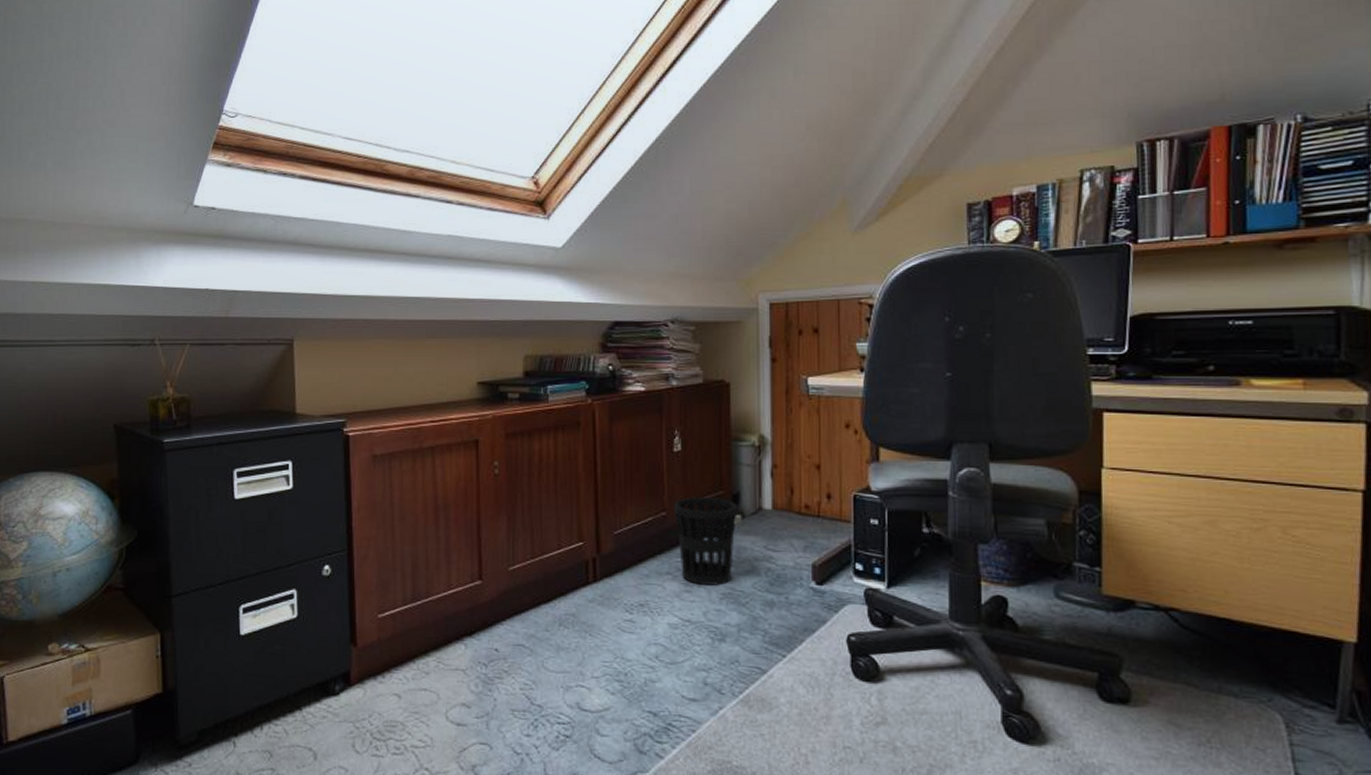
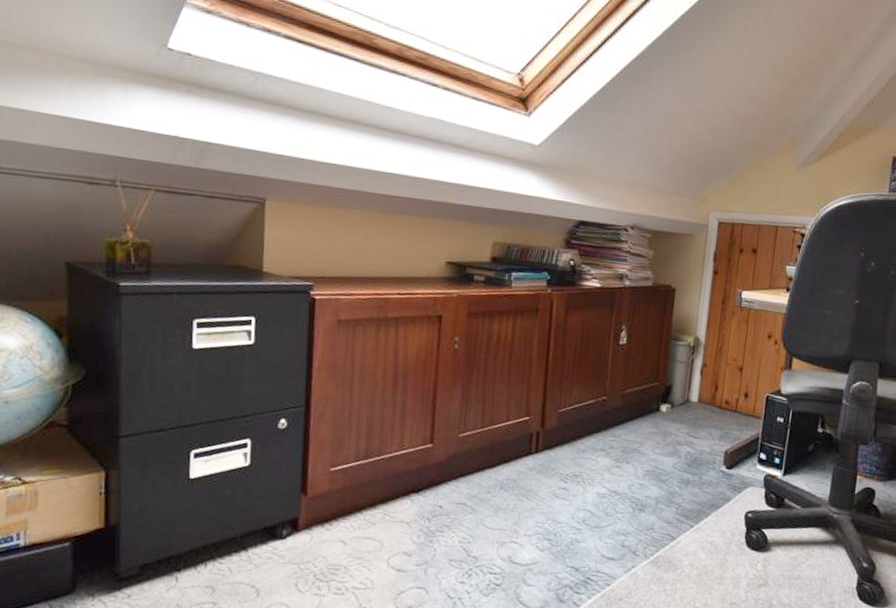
wastebasket: present [673,496,738,586] -> none [613,385,669,464]

